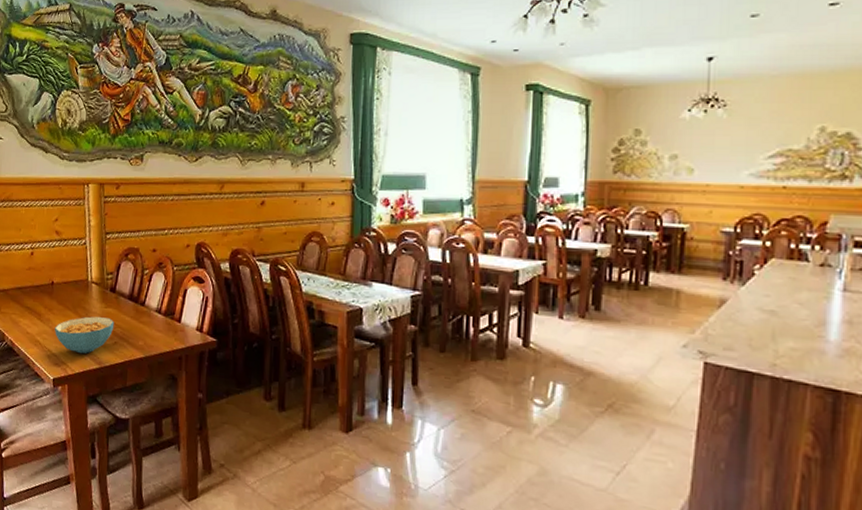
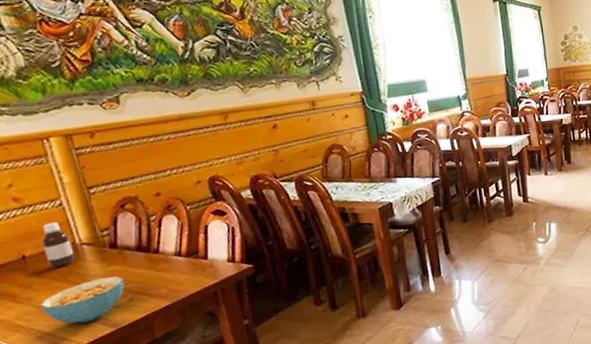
bottle: none [66,258,86,299] -> present [41,222,76,268]

